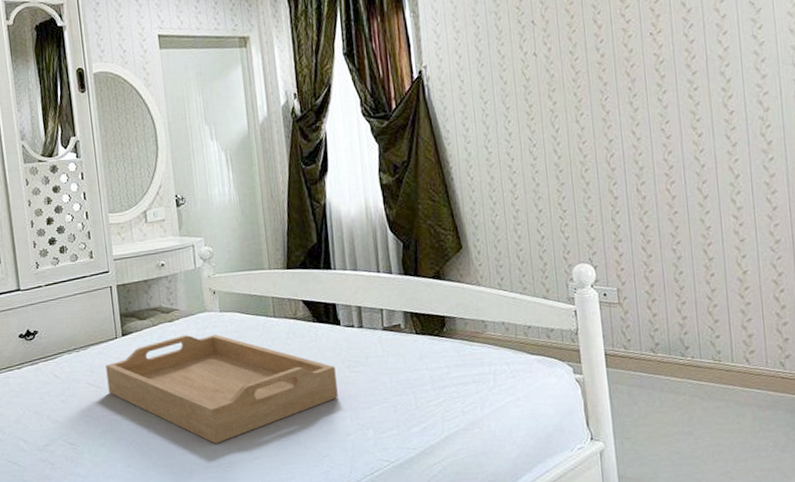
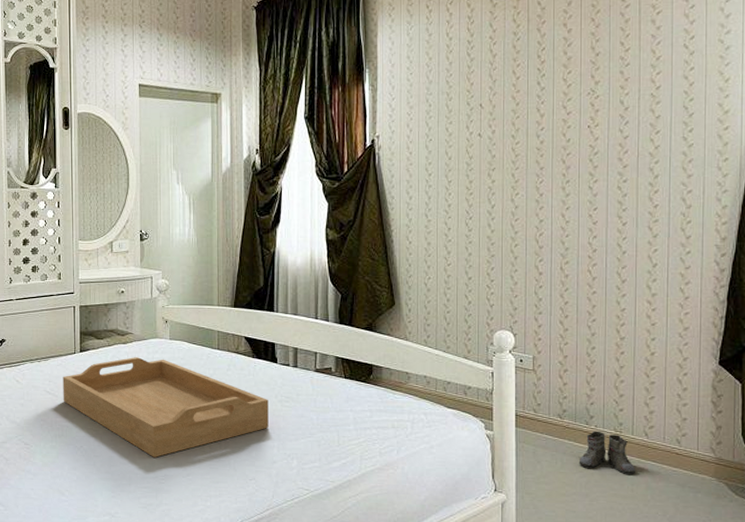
boots: none [677,362,740,407] -> present [578,430,635,475]

